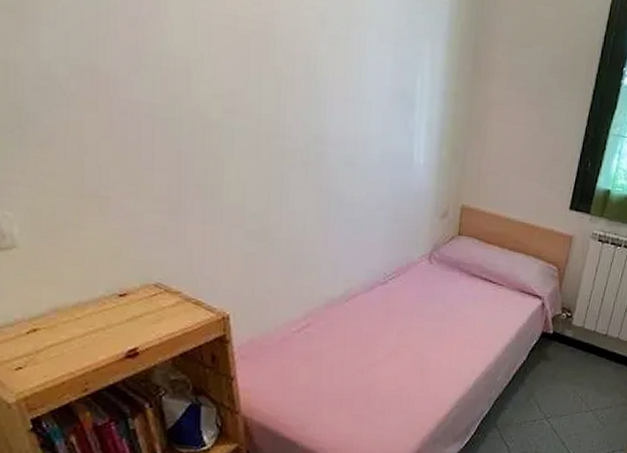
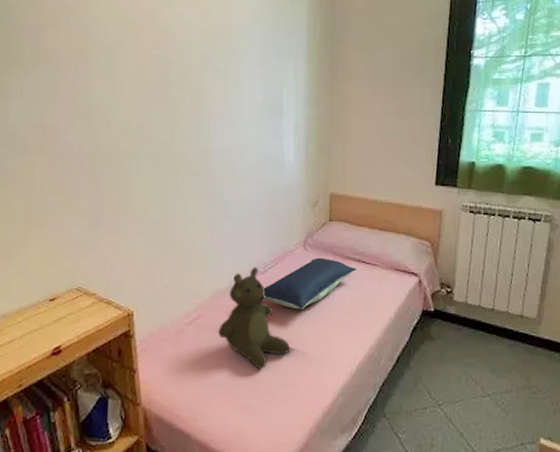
teddy bear: none [330,276,408,381] -> present [218,267,290,369]
pillow: none [383,272,483,325] -> present [264,257,357,310]

